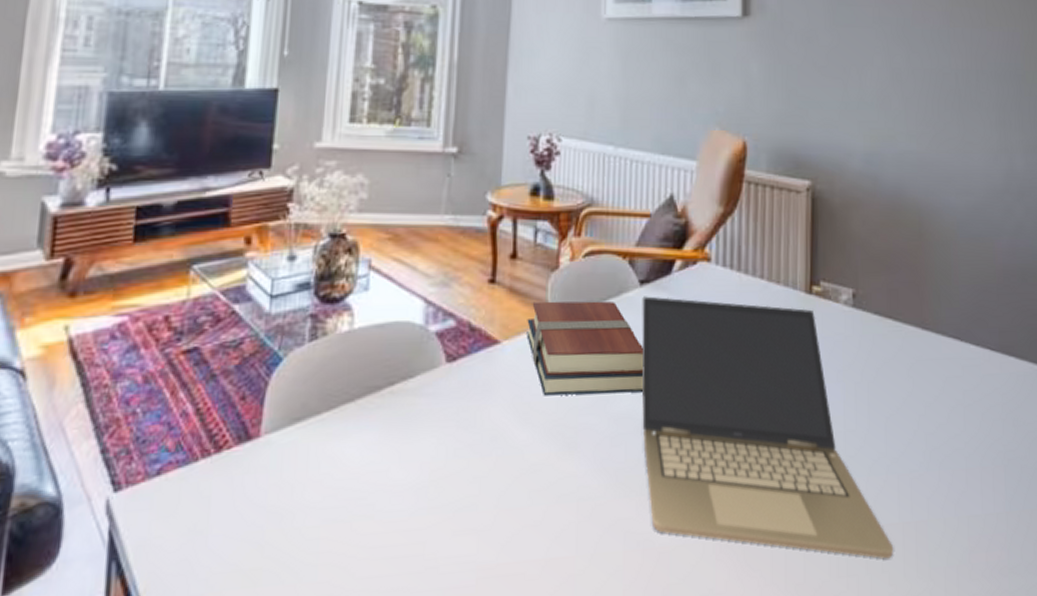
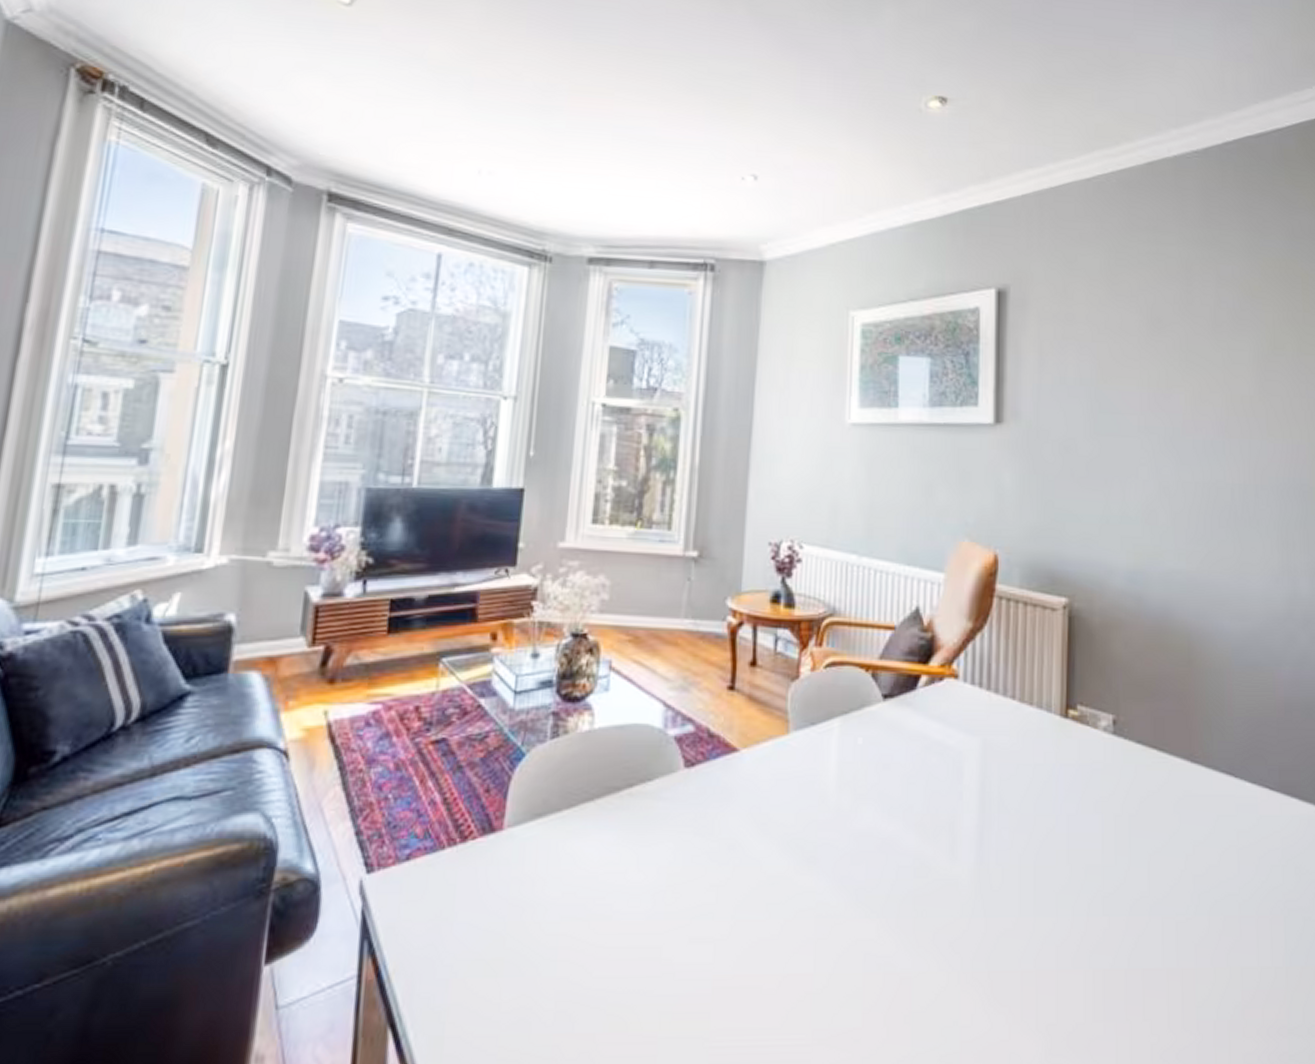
books: present [526,301,644,396] -> none [765,711,887,810]
laptop: present [642,296,894,559] -> none [884,711,1157,1006]

